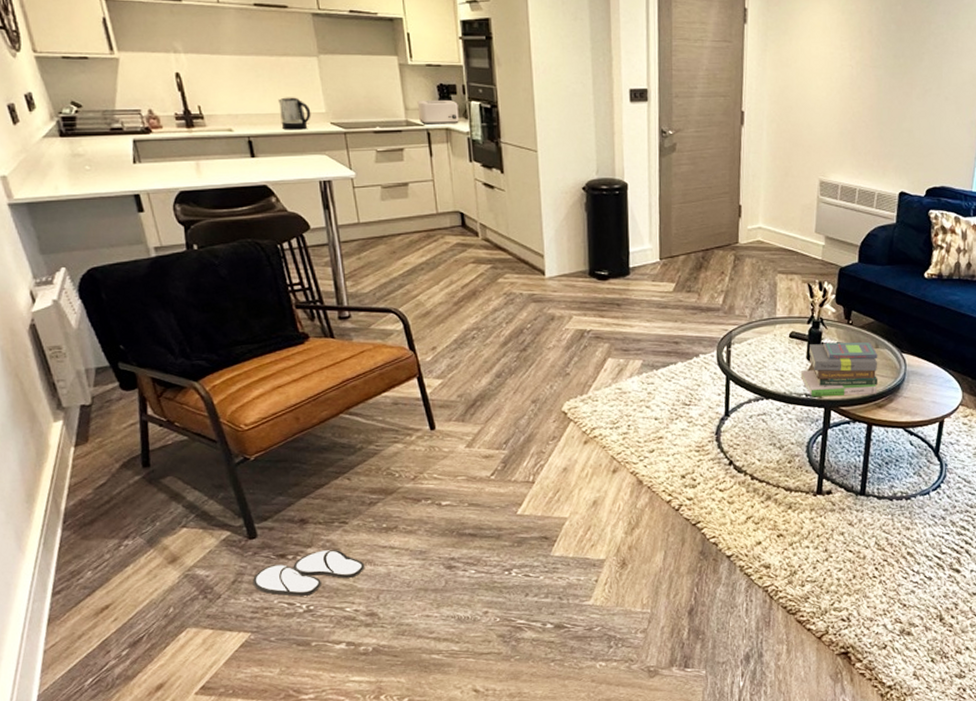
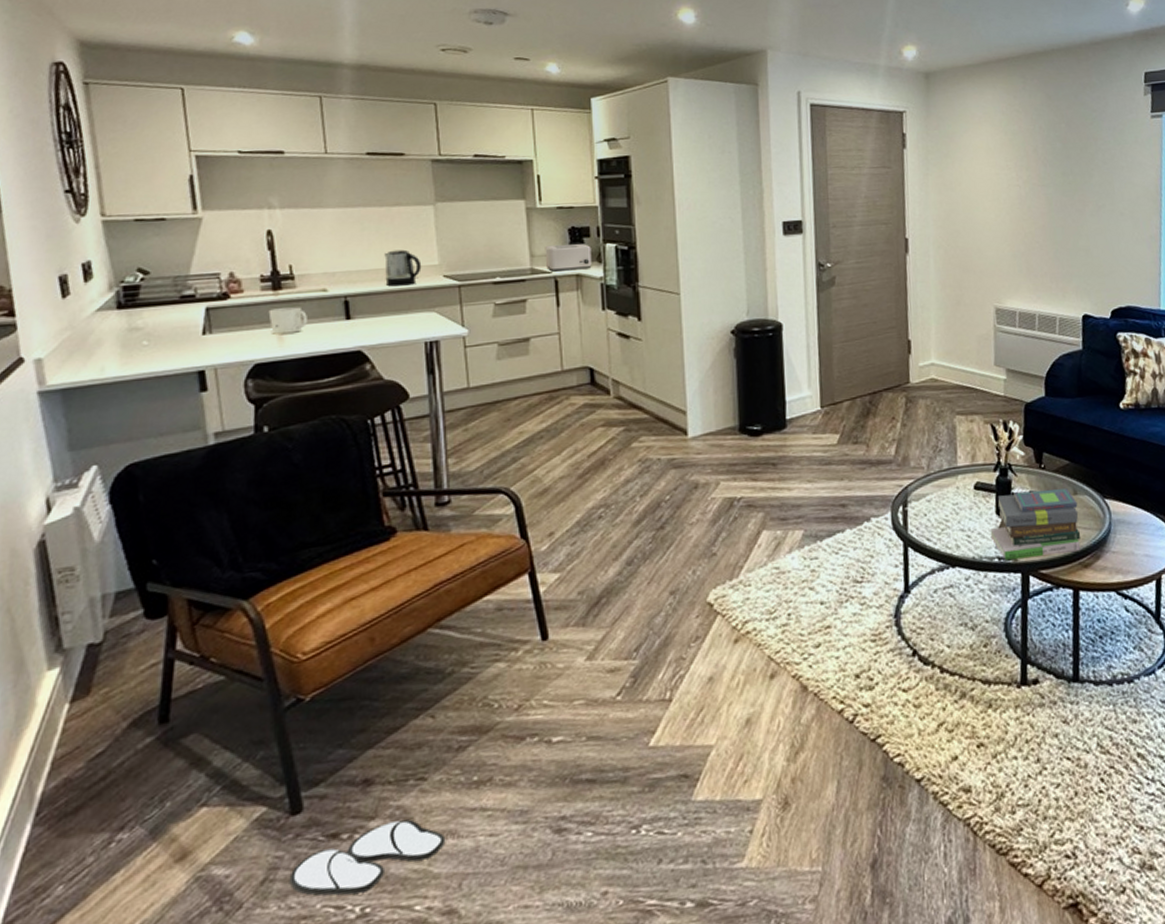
mug: none [185,144,219,167] -> present [268,307,307,334]

